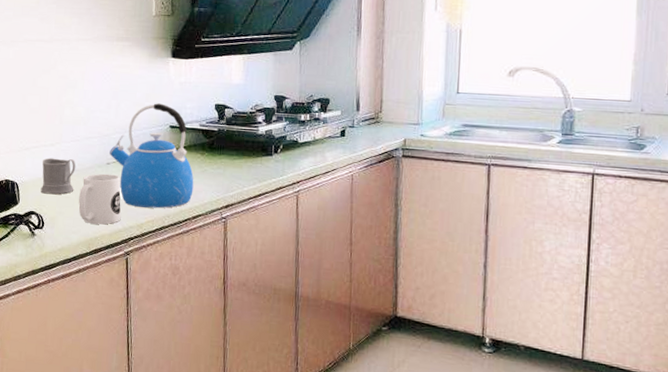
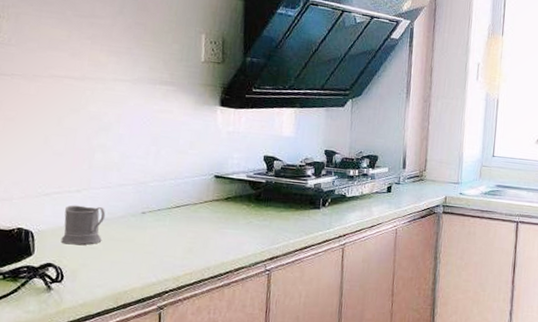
mug: present [78,173,121,225] -> none [106,223,157,278]
kettle: present [109,103,194,209] -> none [145,151,238,261]

